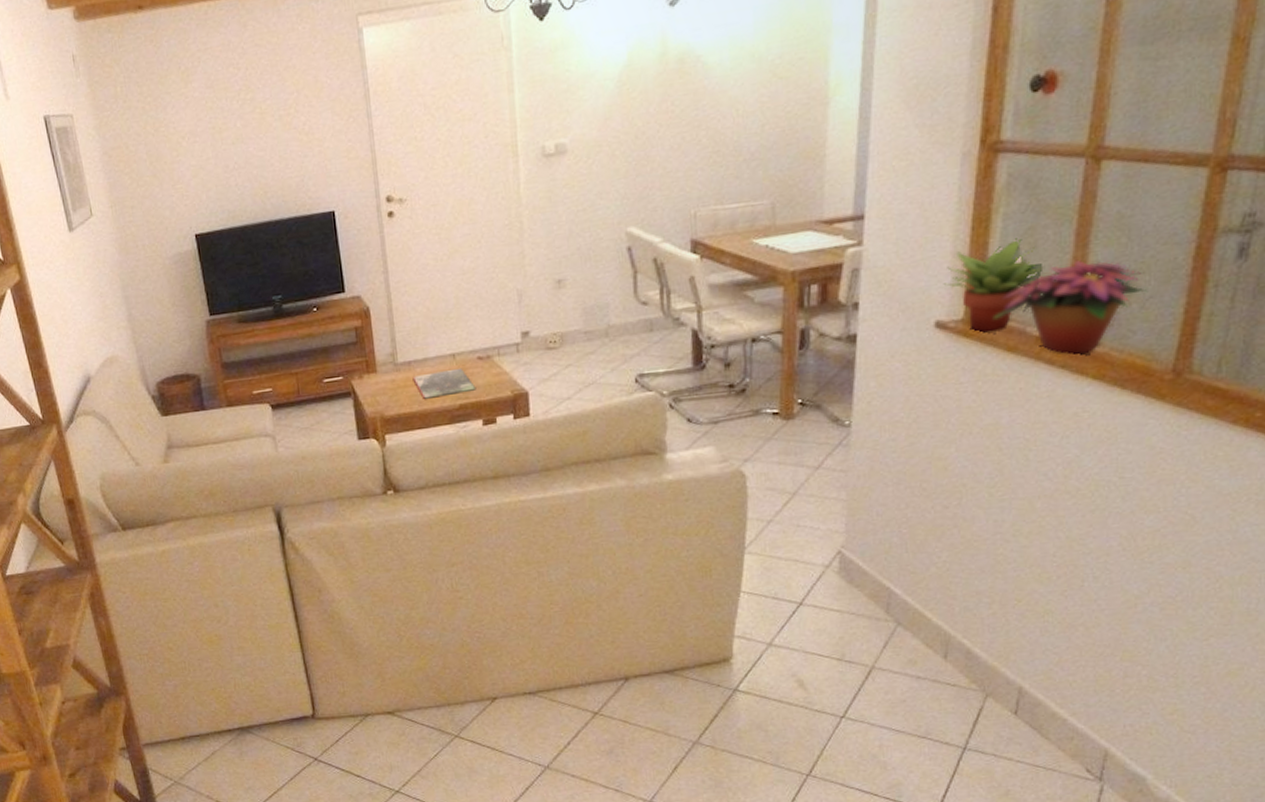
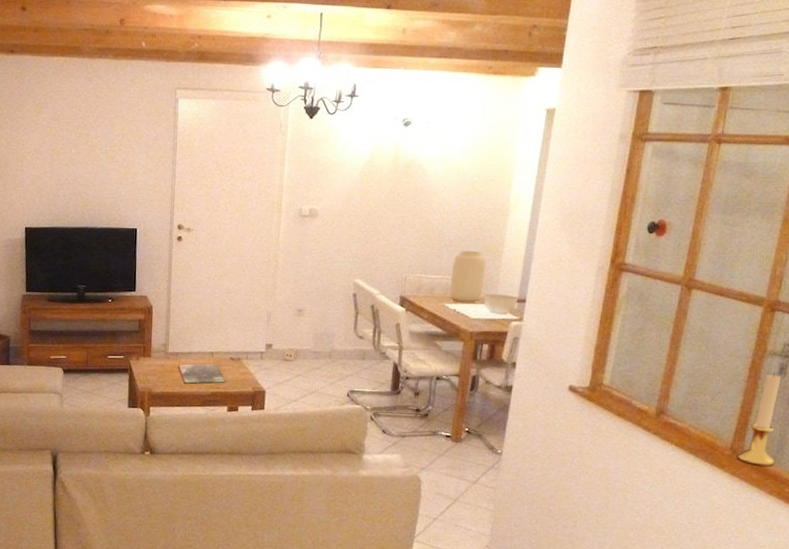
vase: none [756,160,804,236] -> present [449,250,487,304]
bowl: none [805,213,854,242] -> present [483,293,519,314]
succulent plant: present [943,238,1044,333] -> none [577,334,647,401]
flower arrangement: present [992,259,1147,356] -> none [609,357,716,427]
candle holder: none [1181,256,1241,390] -> present [736,372,781,468]

